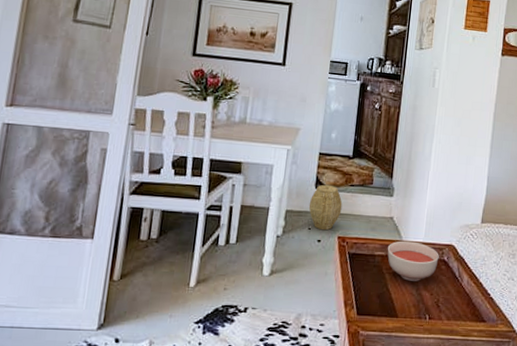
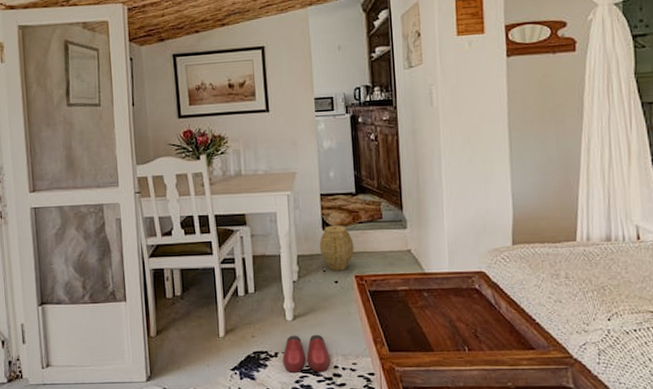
slippers: none [251,291,300,331] -> present [282,334,330,373]
bowl: present [387,240,439,281] -> none [409,272,469,313]

